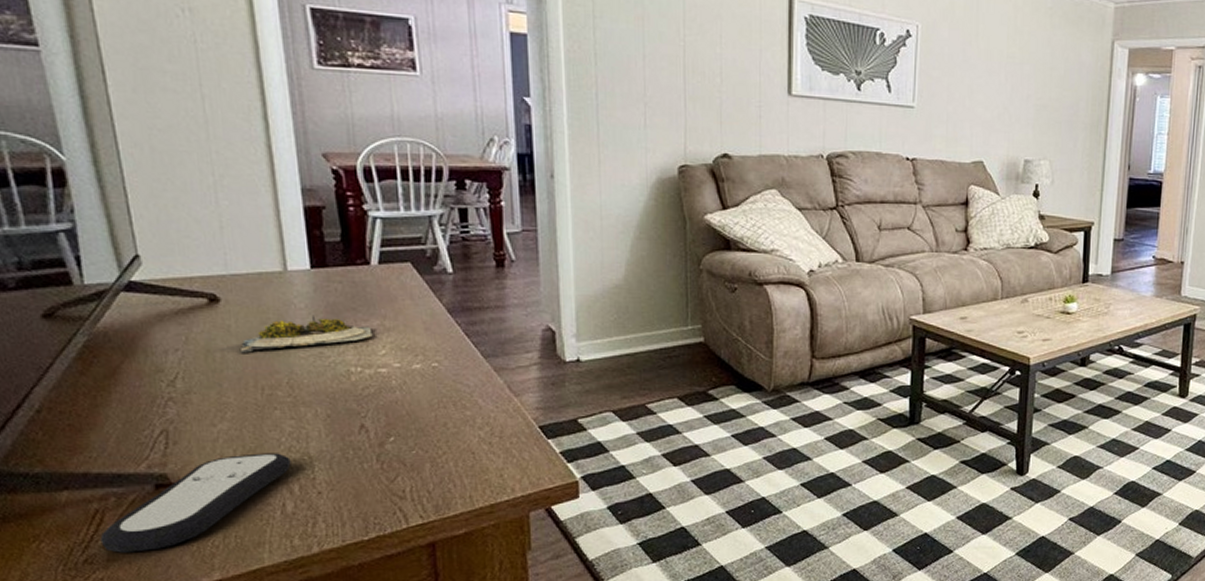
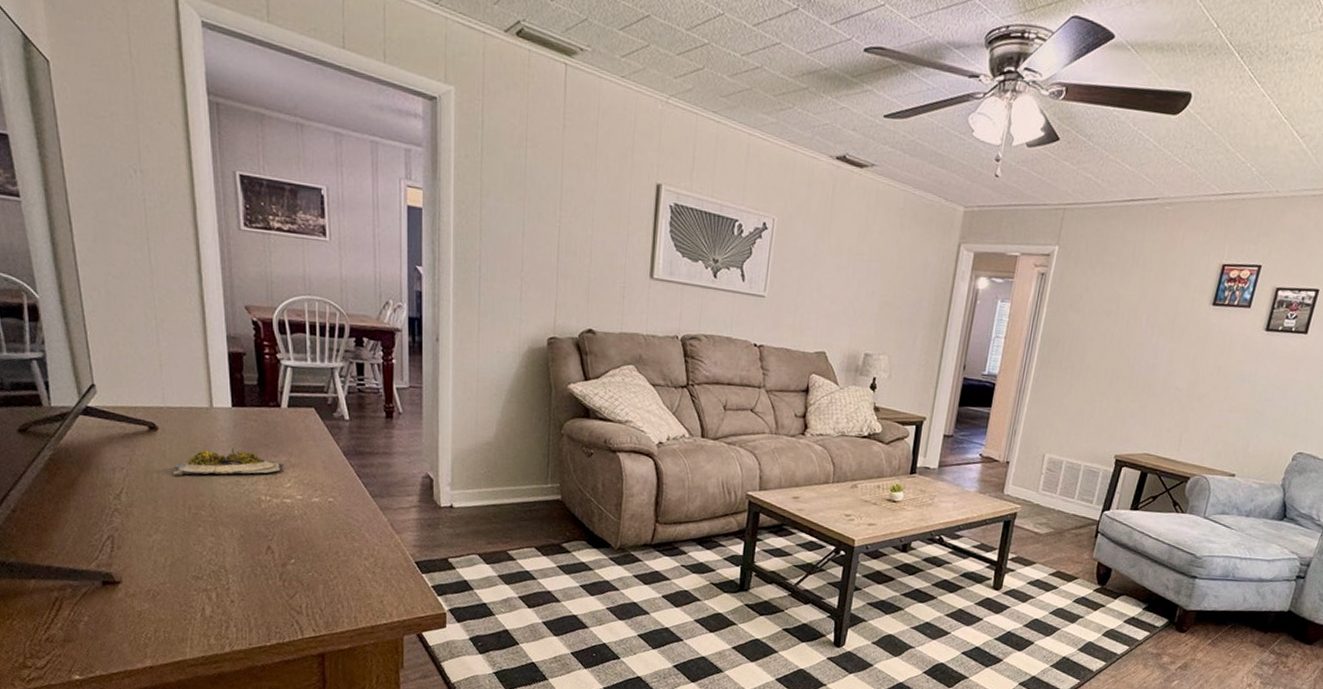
remote control: present [100,453,291,553] -> none [59,562,210,637]

